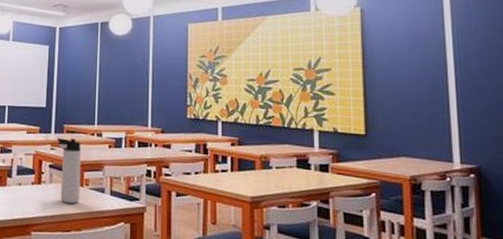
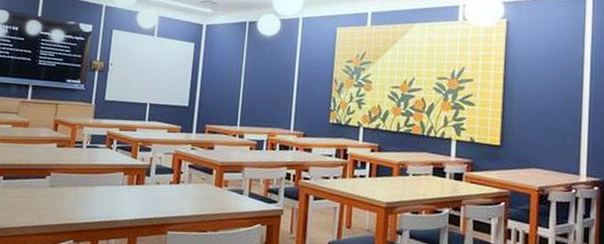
thermos bottle: present [56,138,82,204] -> none [197,138,222,204]

